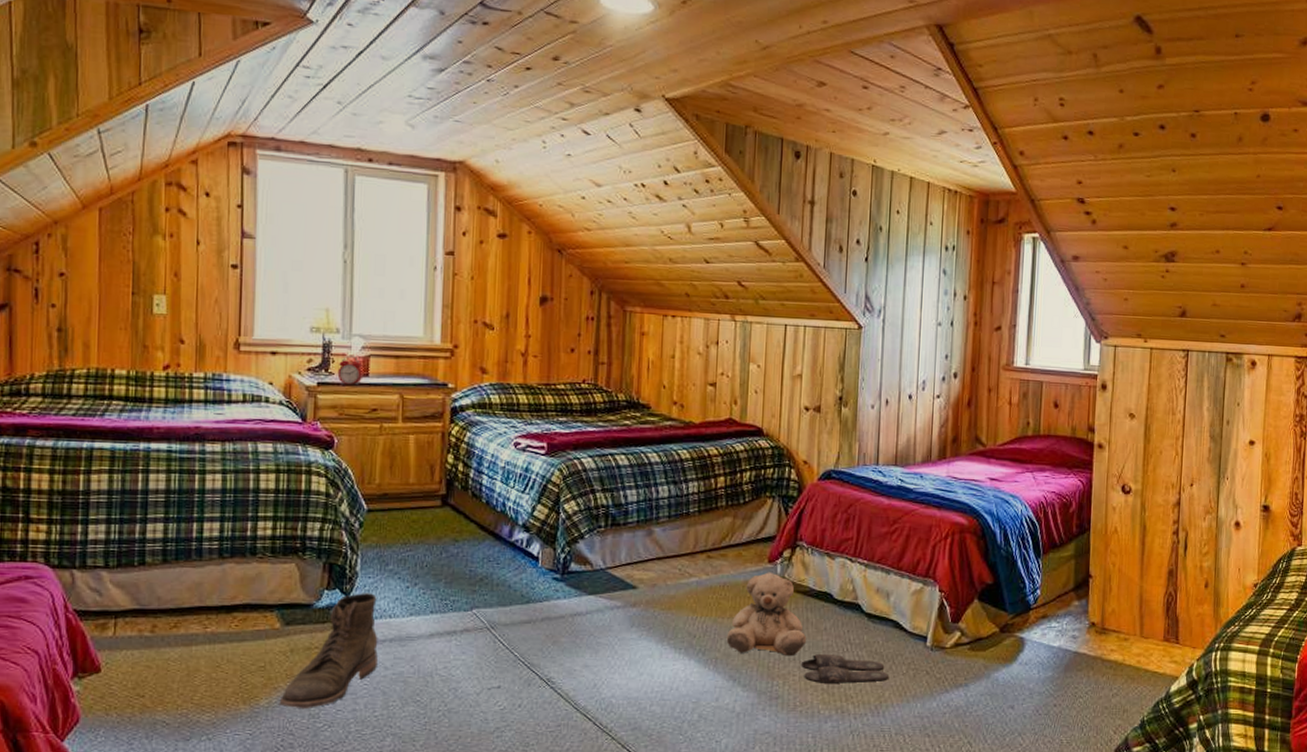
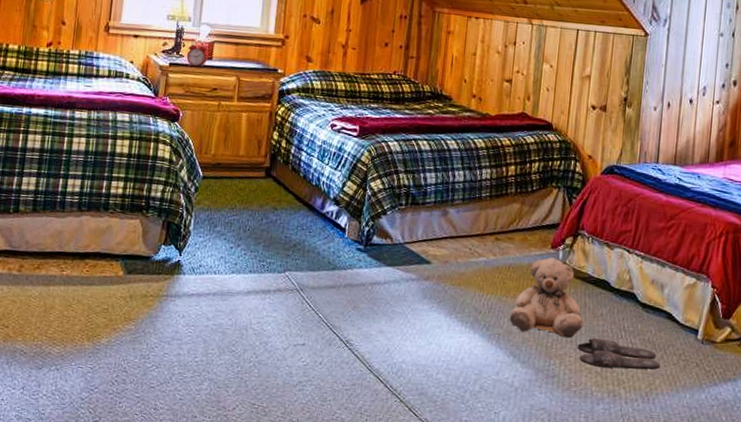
boot: present [279,593,378,710] -> none [117,250,205,350]

